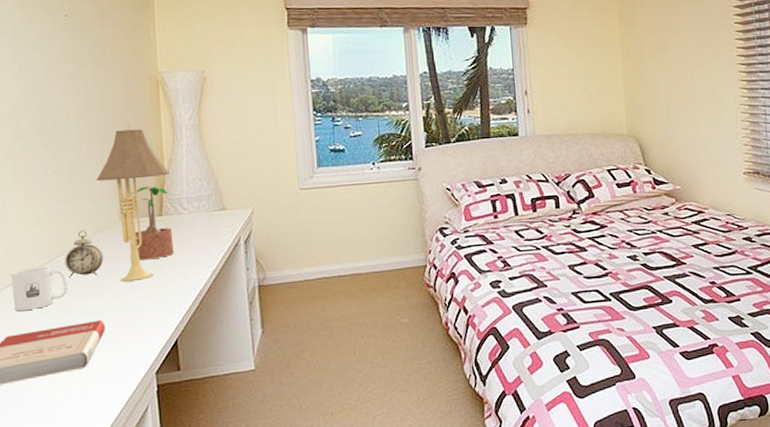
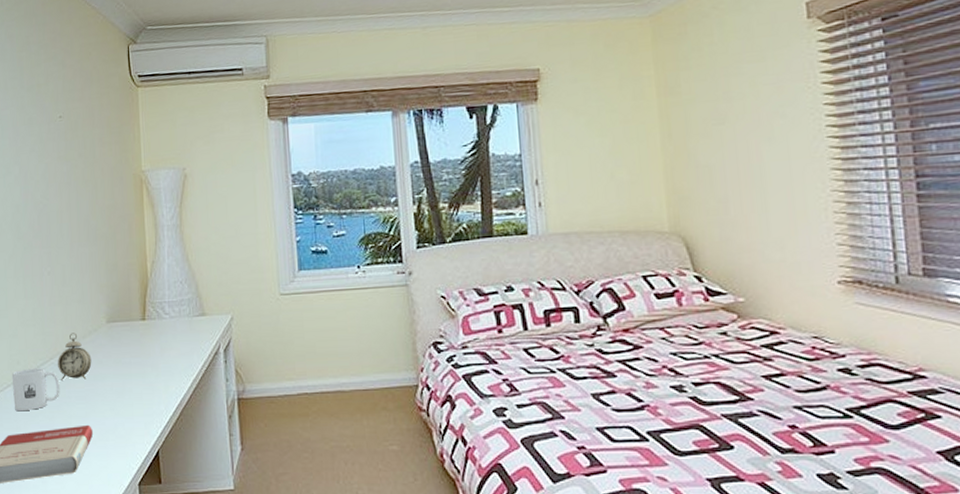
table lamp: present [95,121,169,281] -> none [85,221,152,387]
potted plant: present [131,186,174,261] -> none [116,289,156,366]

